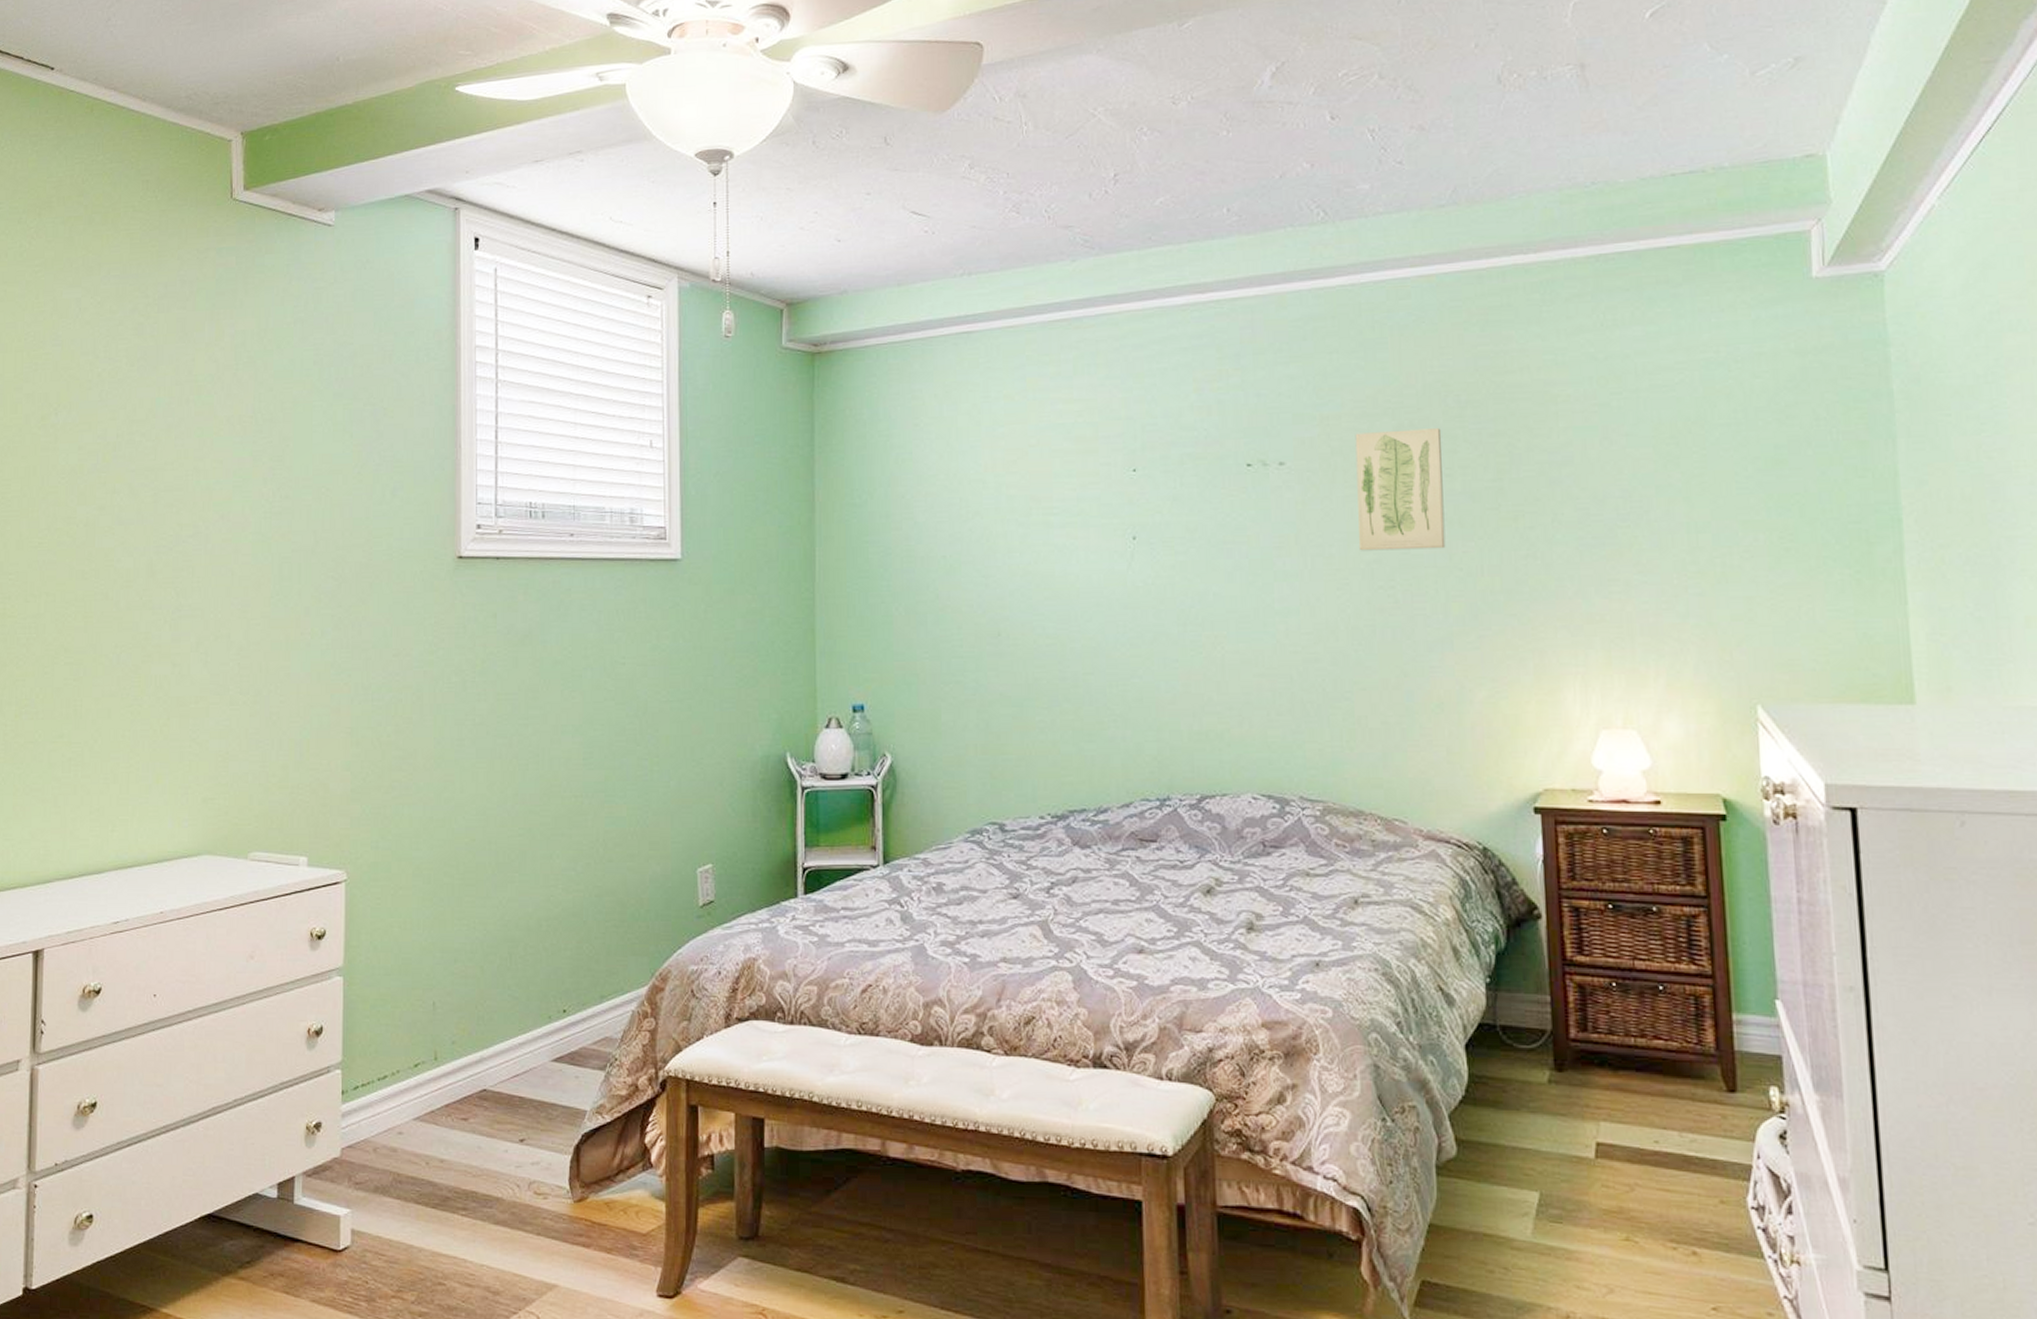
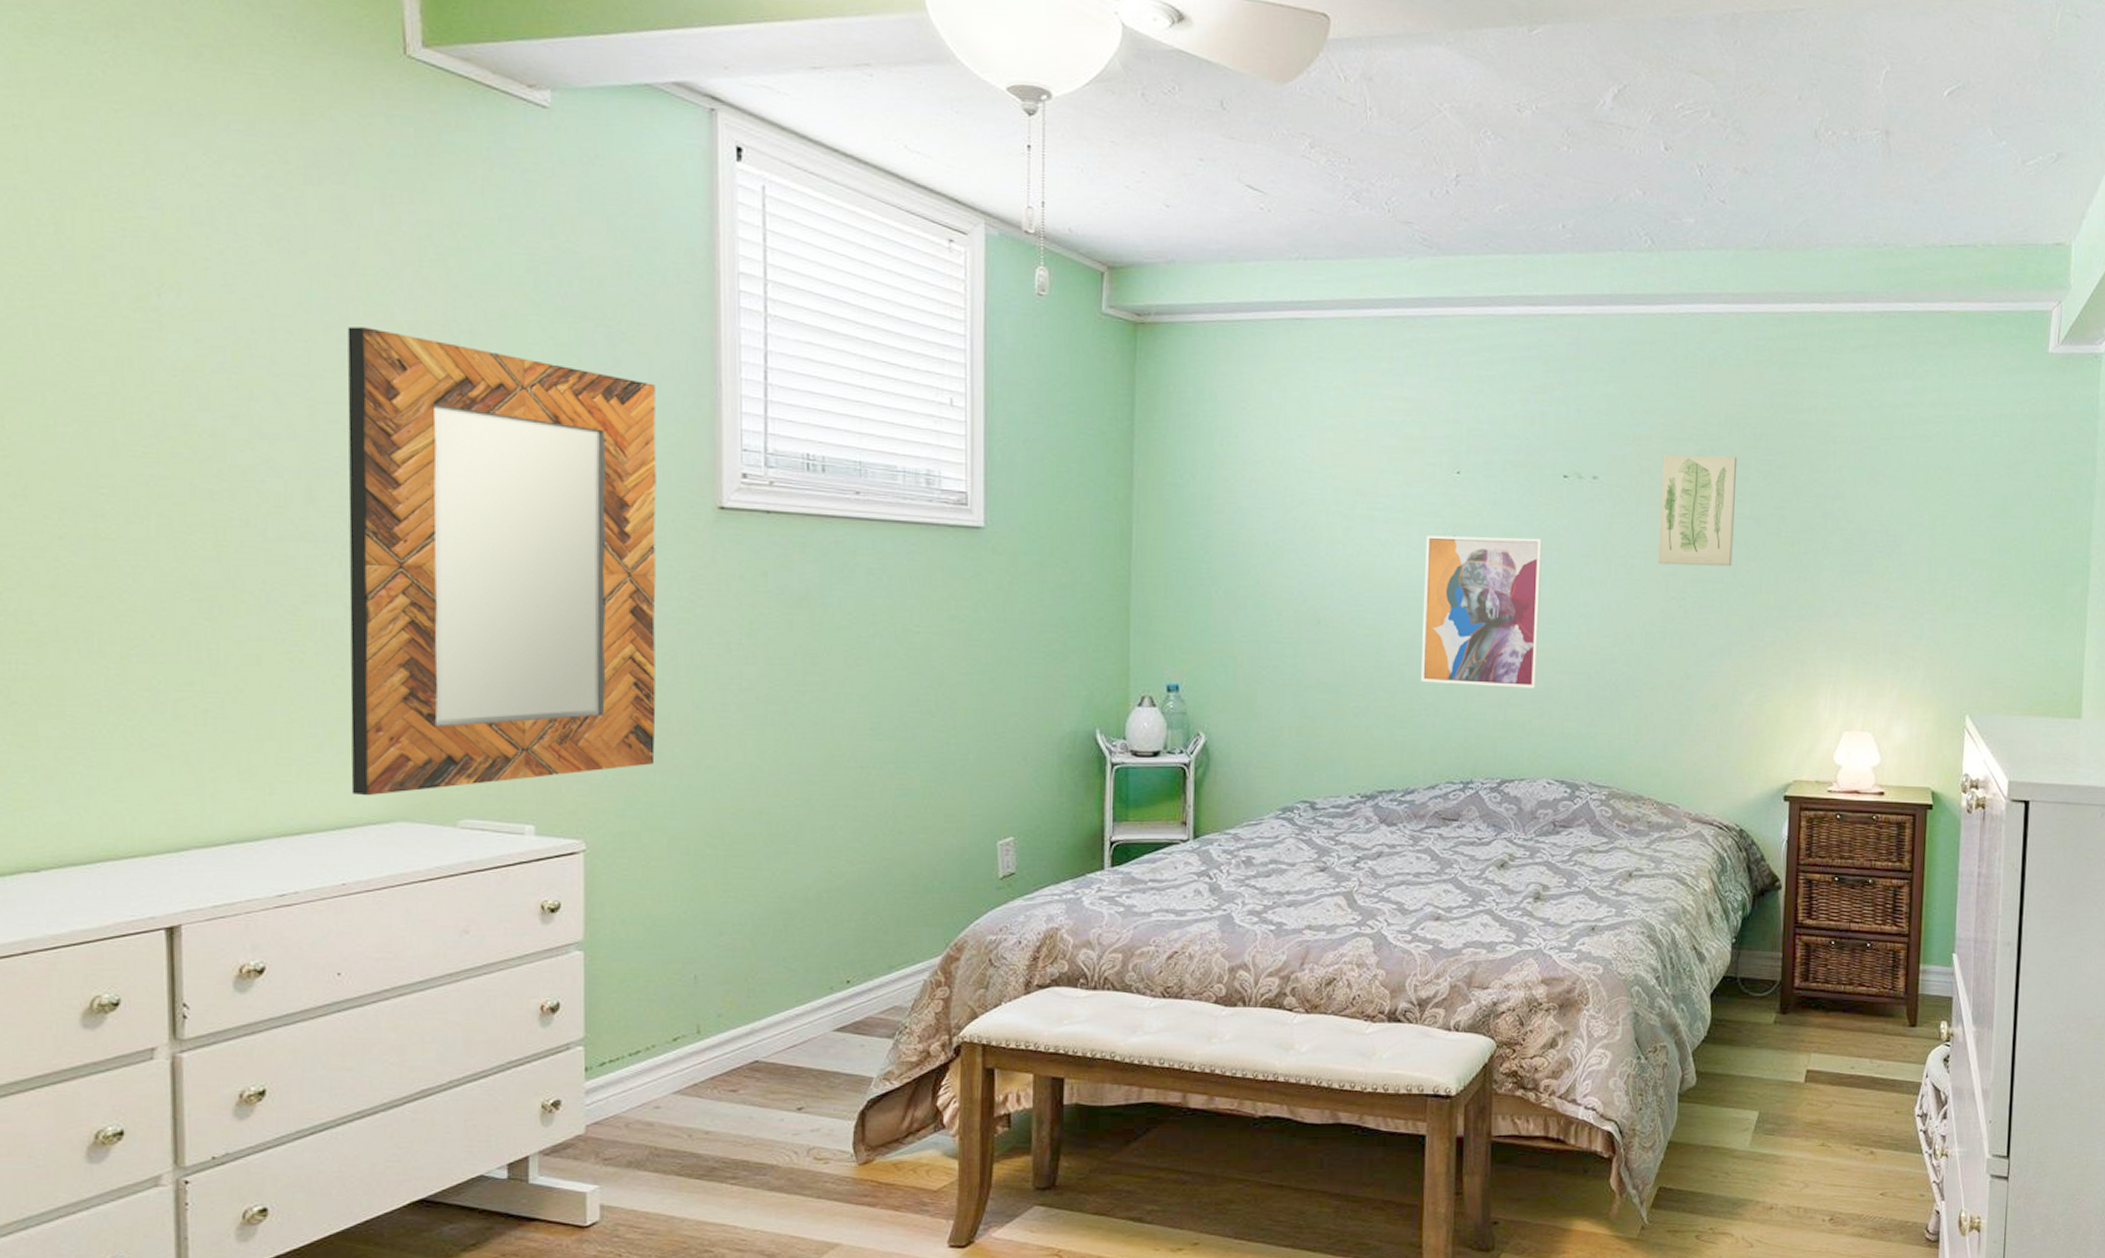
home mirror: none [170,424,409,832] -> present [347,326,656,796]
wall art: none [1105,532,1233,694] -> present [1421,535,1543,688]

